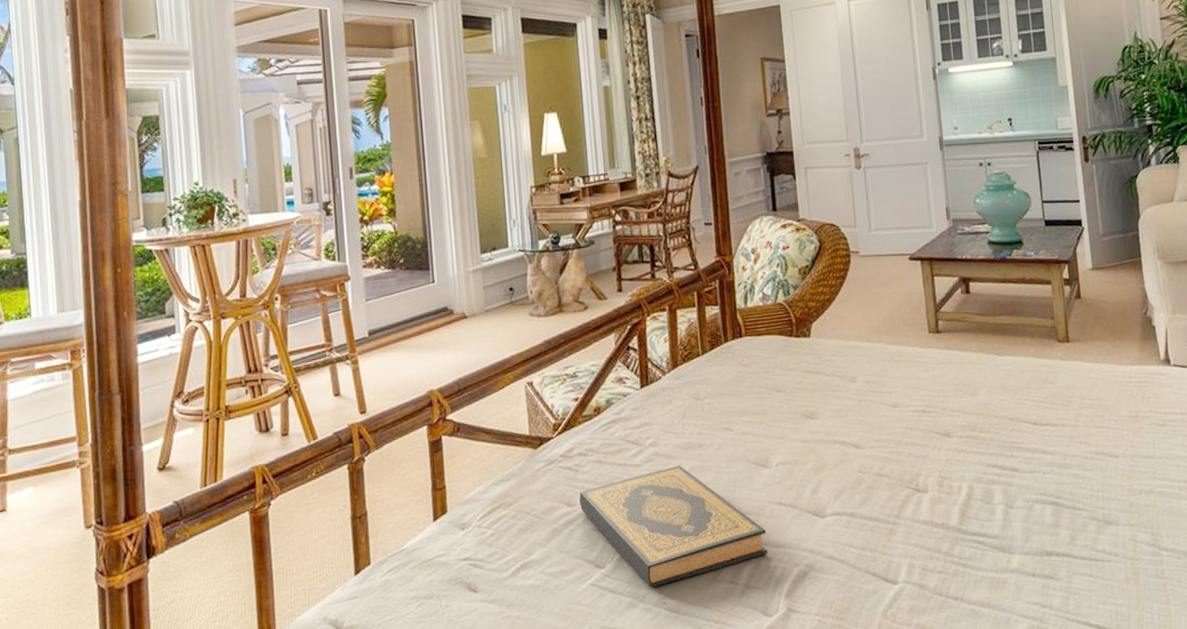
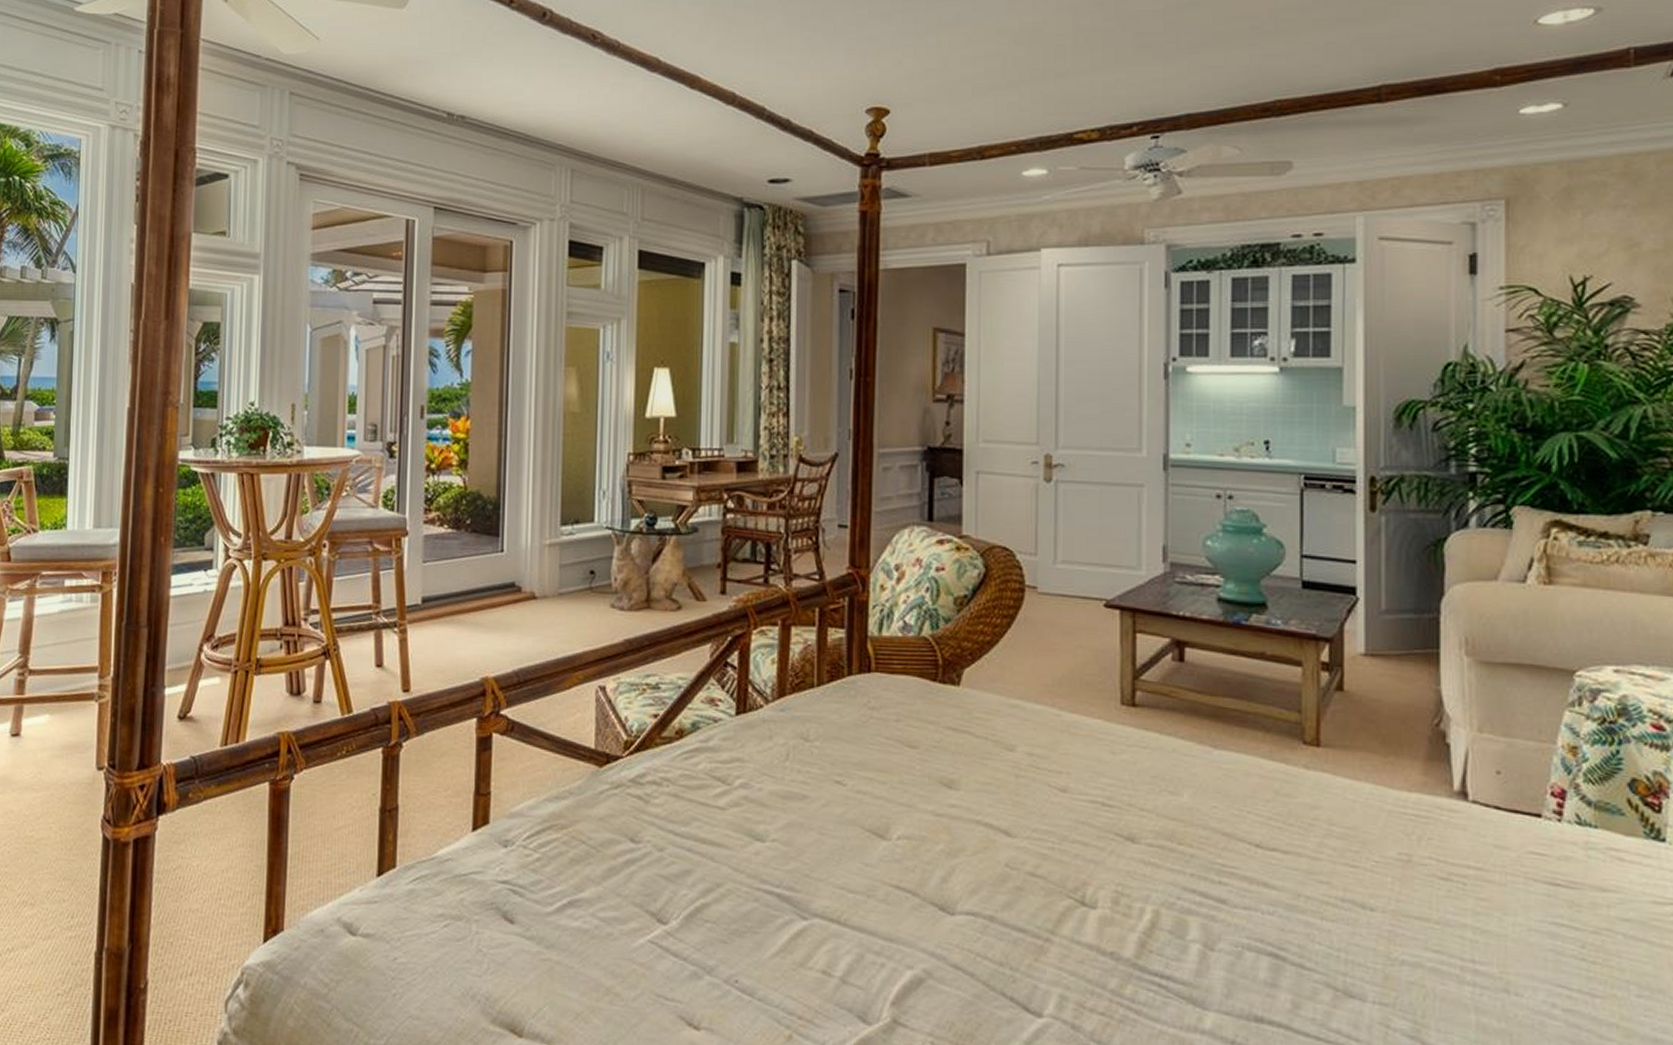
hardback book: present [579,465,768,588] -> none [645,817,876,960]

